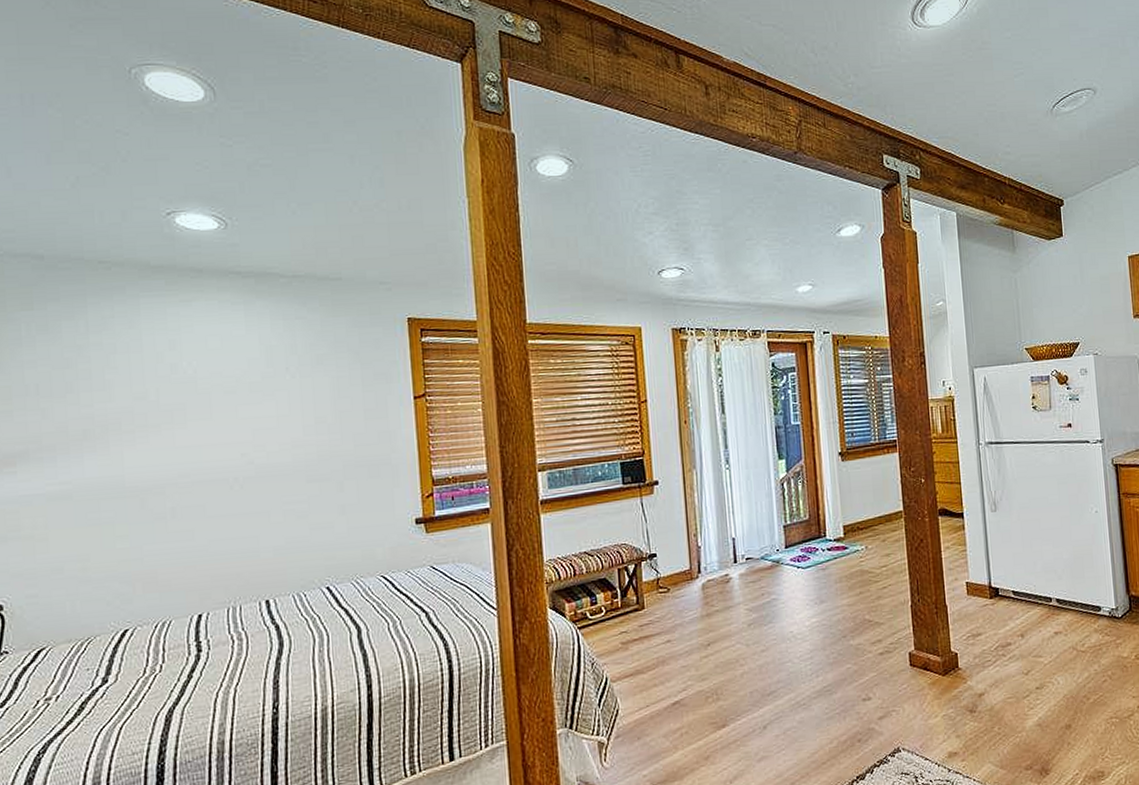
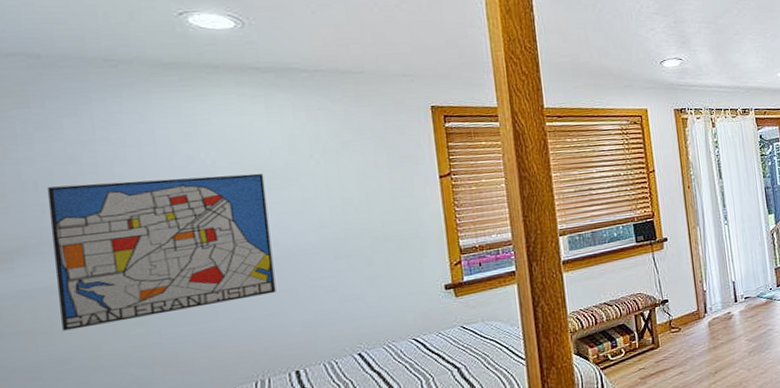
wall art: none [46,386,250,539] -> present [46,173,276,331]

